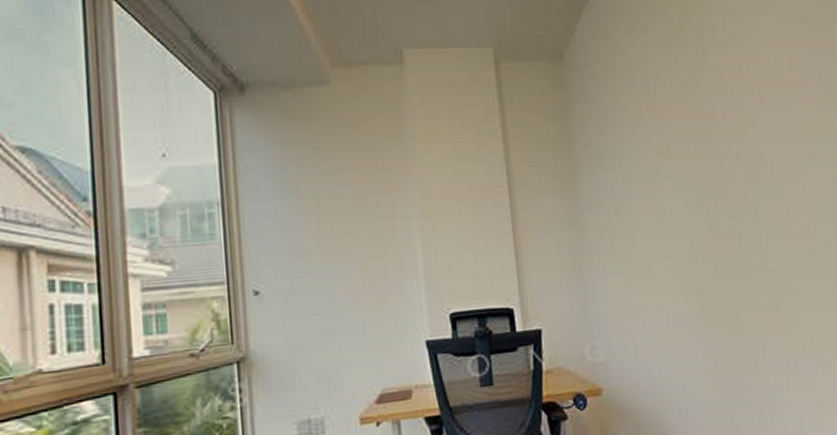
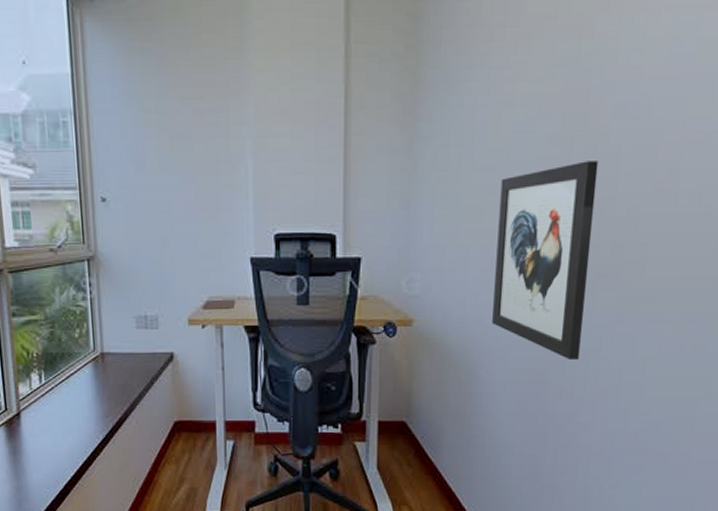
wall art: none [662,220,764,412] -> present [492,161,599,361]

